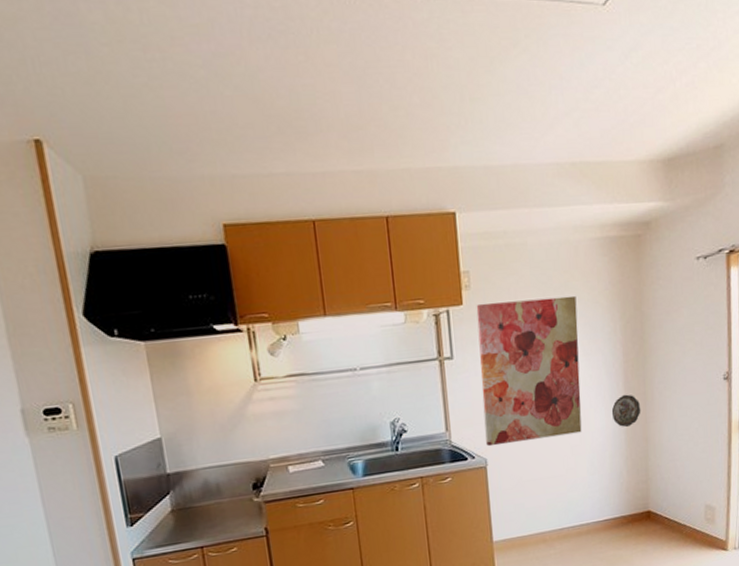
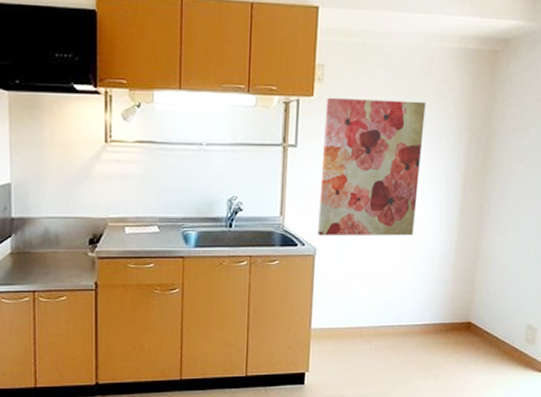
decorative plate: present [611,394,641,428] -> none [445,204,476,237]

